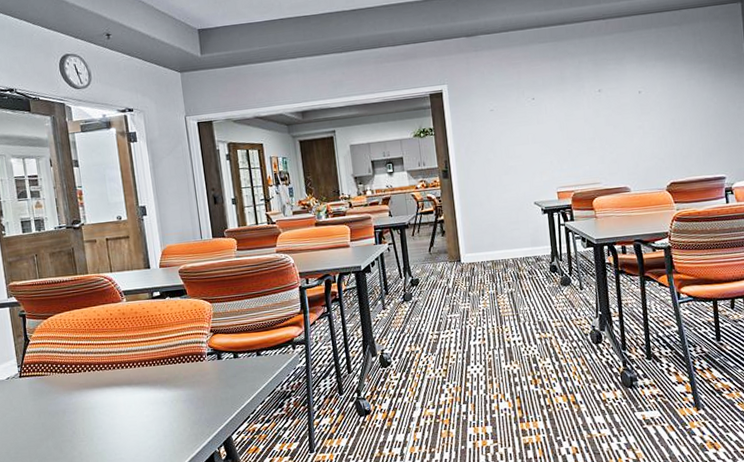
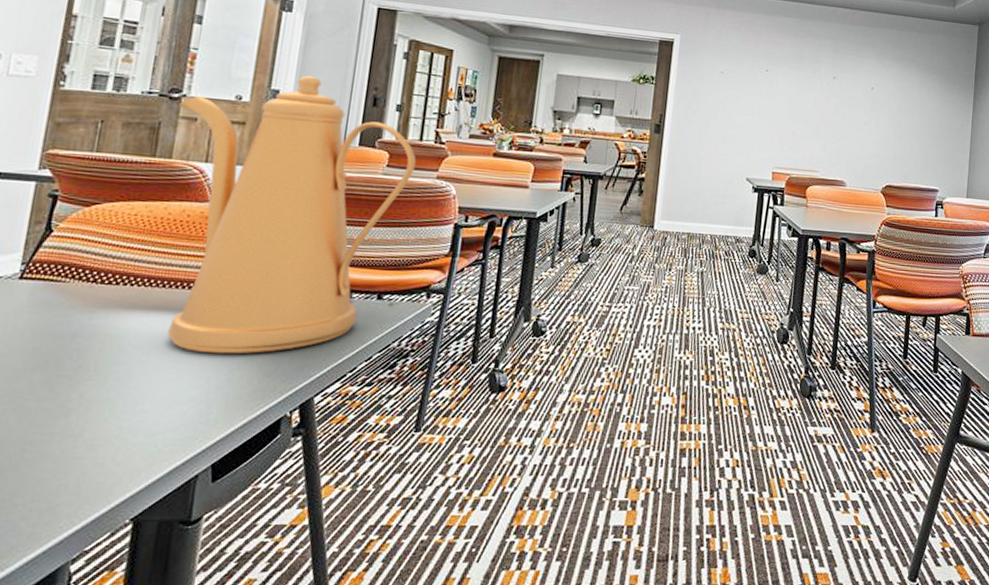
coffee pot: none [81,189,259,413] -> present [166,75,416,355]

